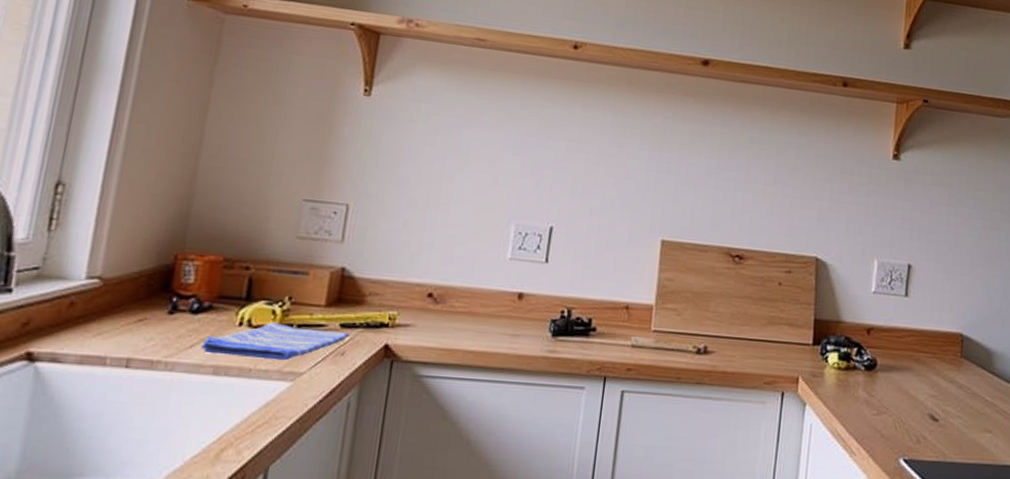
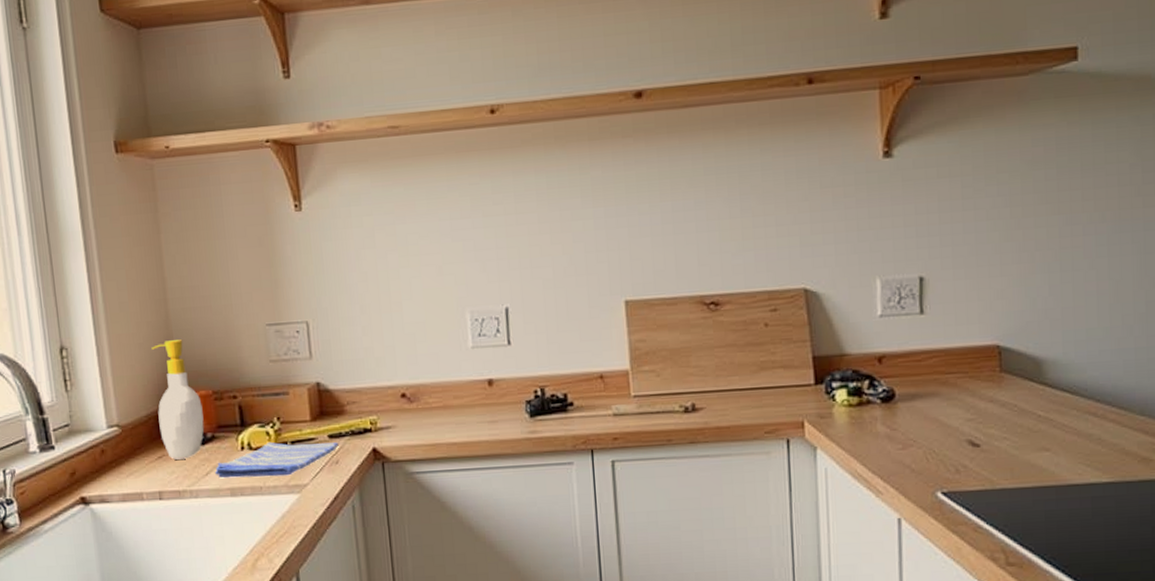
soap bottle: none [148,196,208,326] -> present [151,339,205,460]

